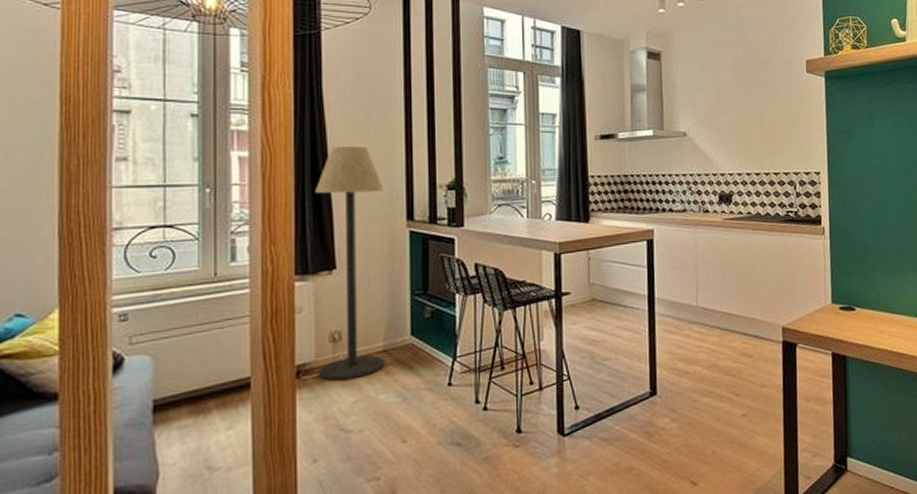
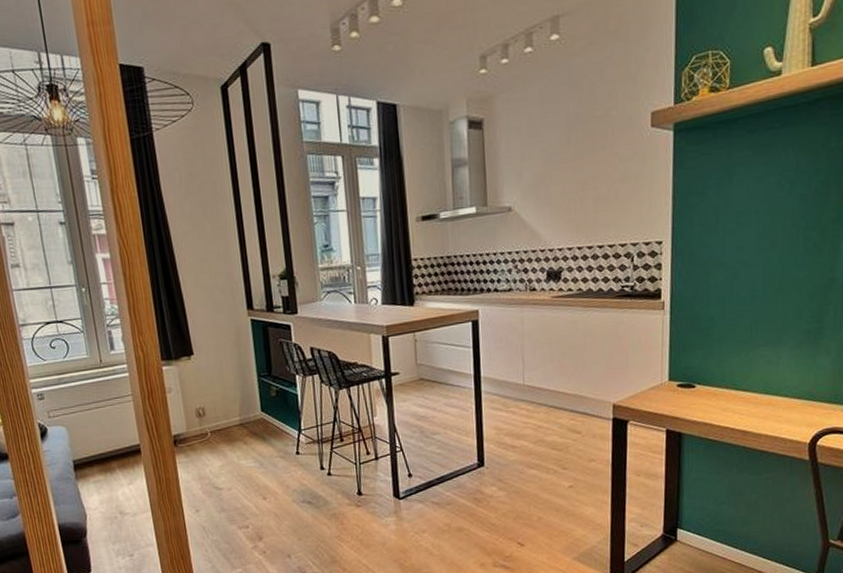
floor lamp: present [314,146,386,381] -> none [167,242,243,449]

